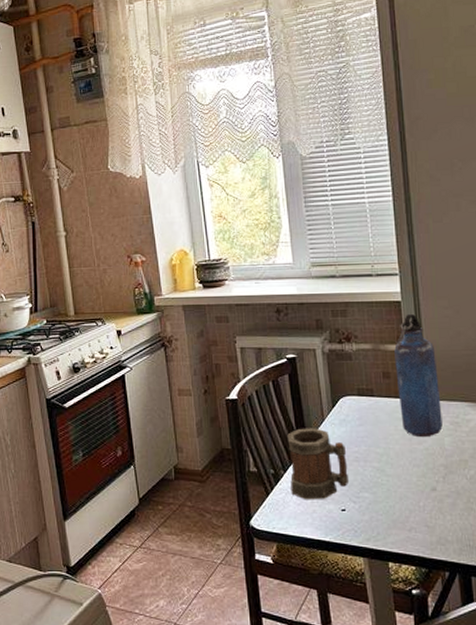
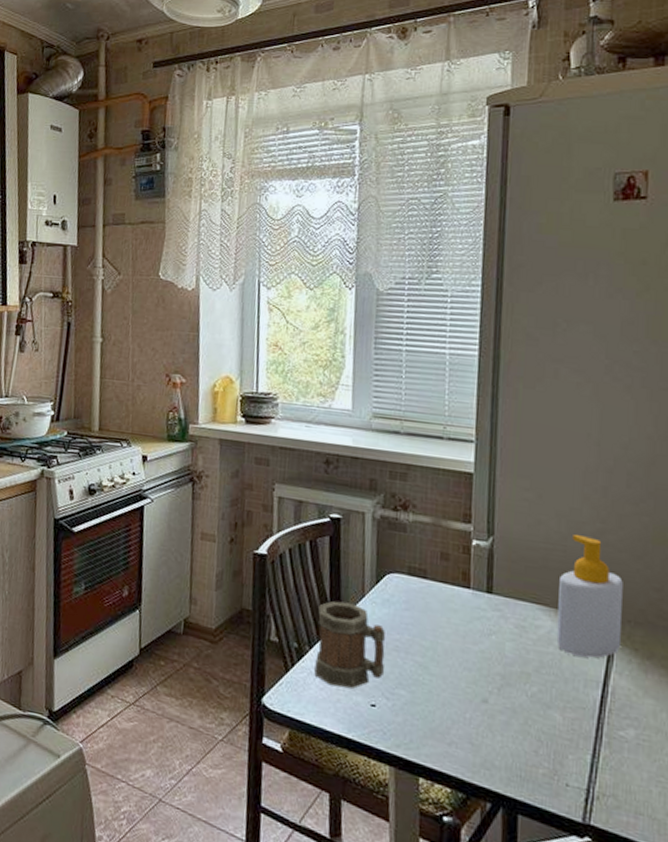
water bottle: present [394,313,443,438] -> none [456,489,508,638]

